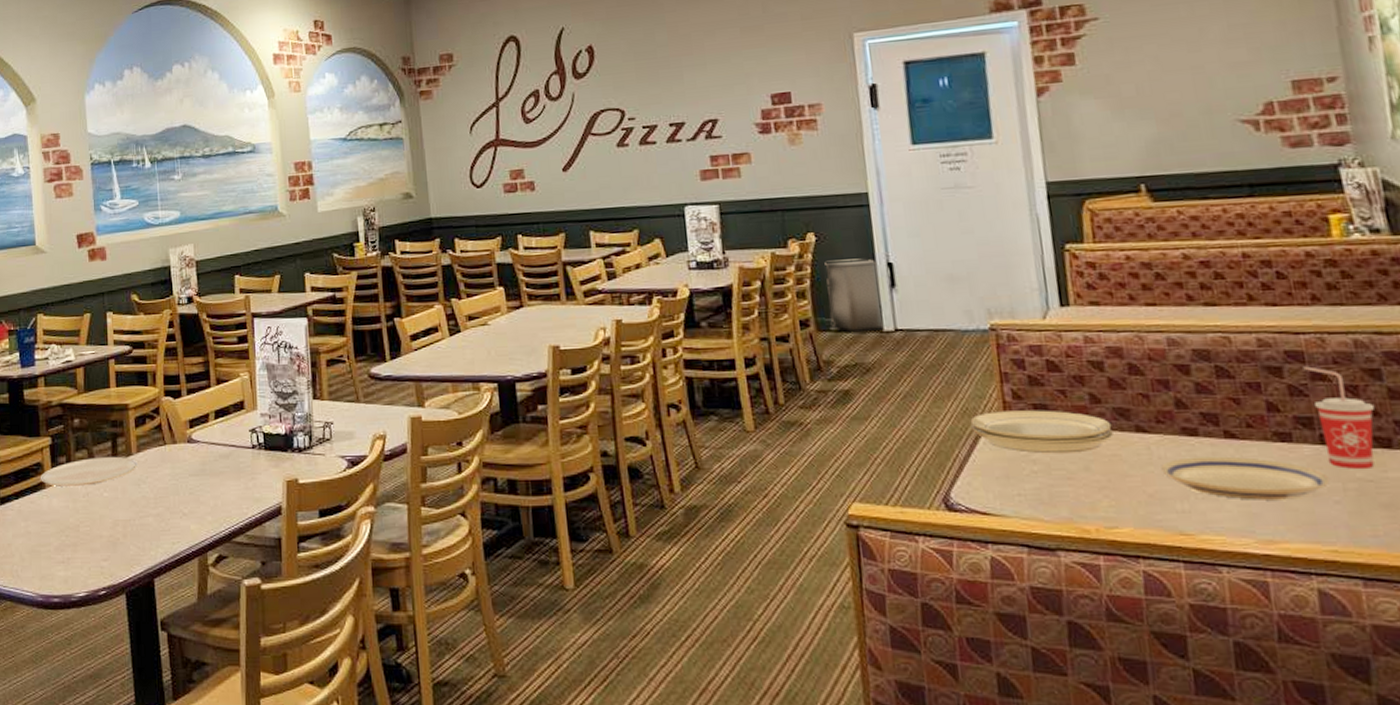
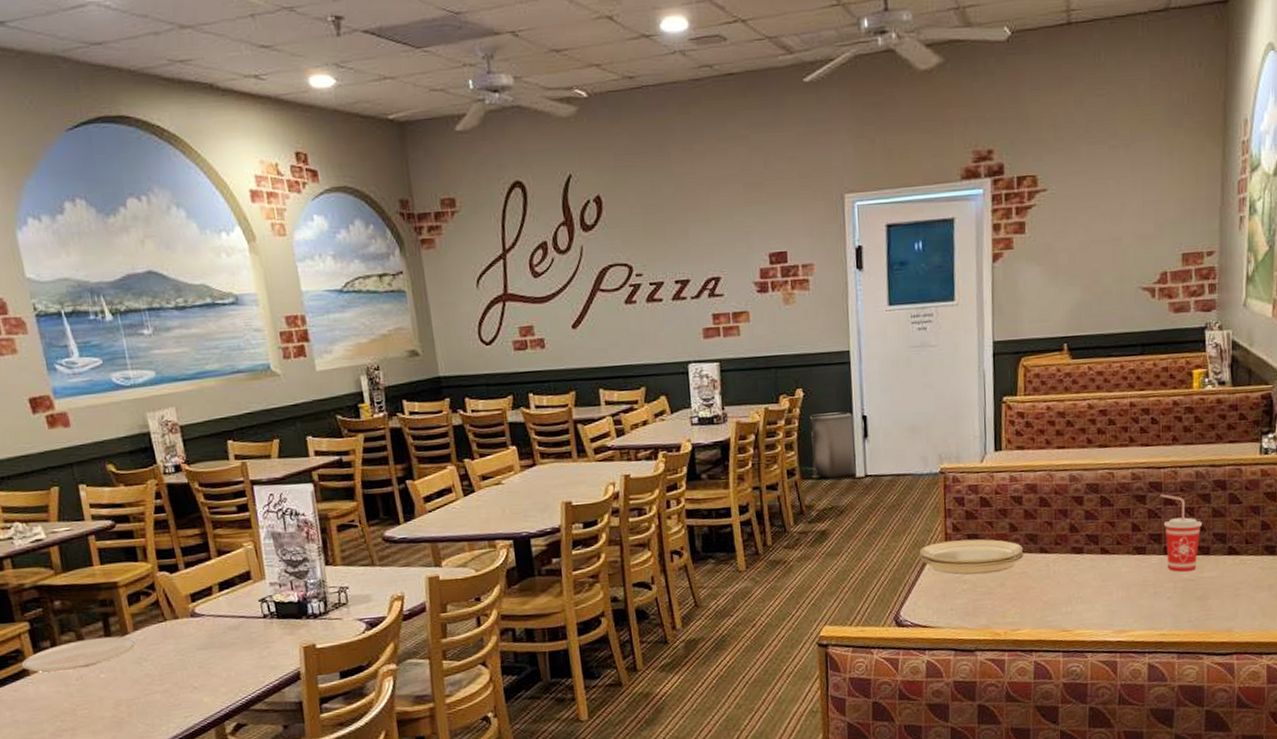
plate: present [1161,456,1330,500] -> none [1055,568,1166,601]

